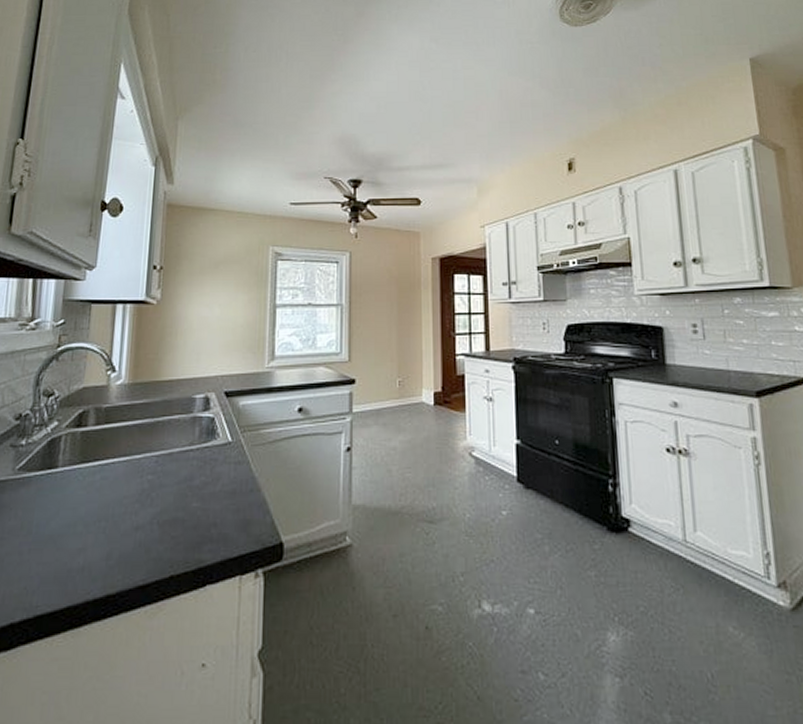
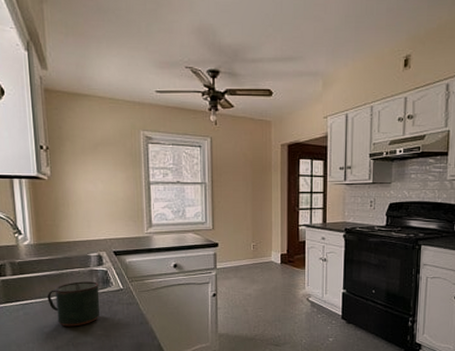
mug: none [134,432,202,496] -> present [47,281,101,327]

